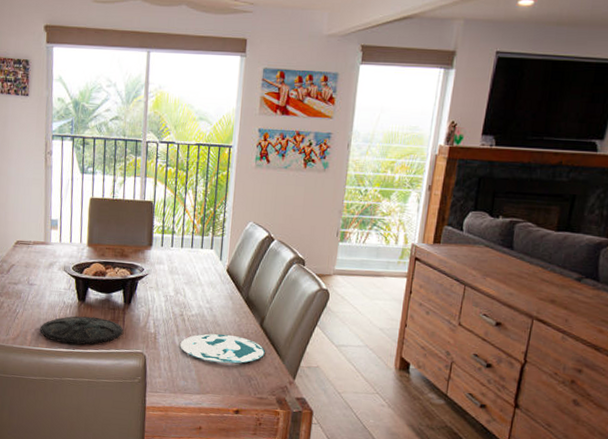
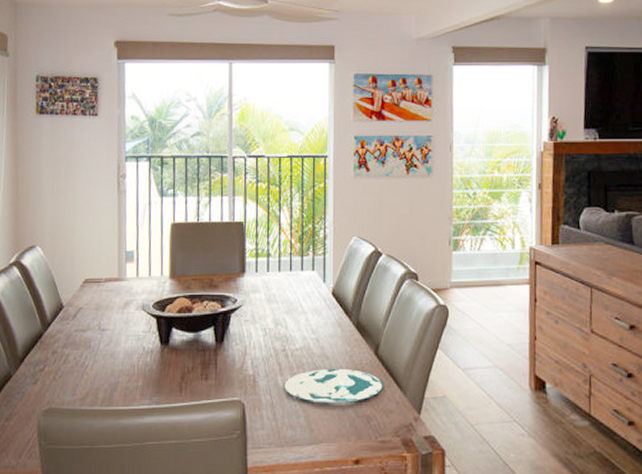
plate: present [40,316,123,345] -> none [114,362,216,399]

